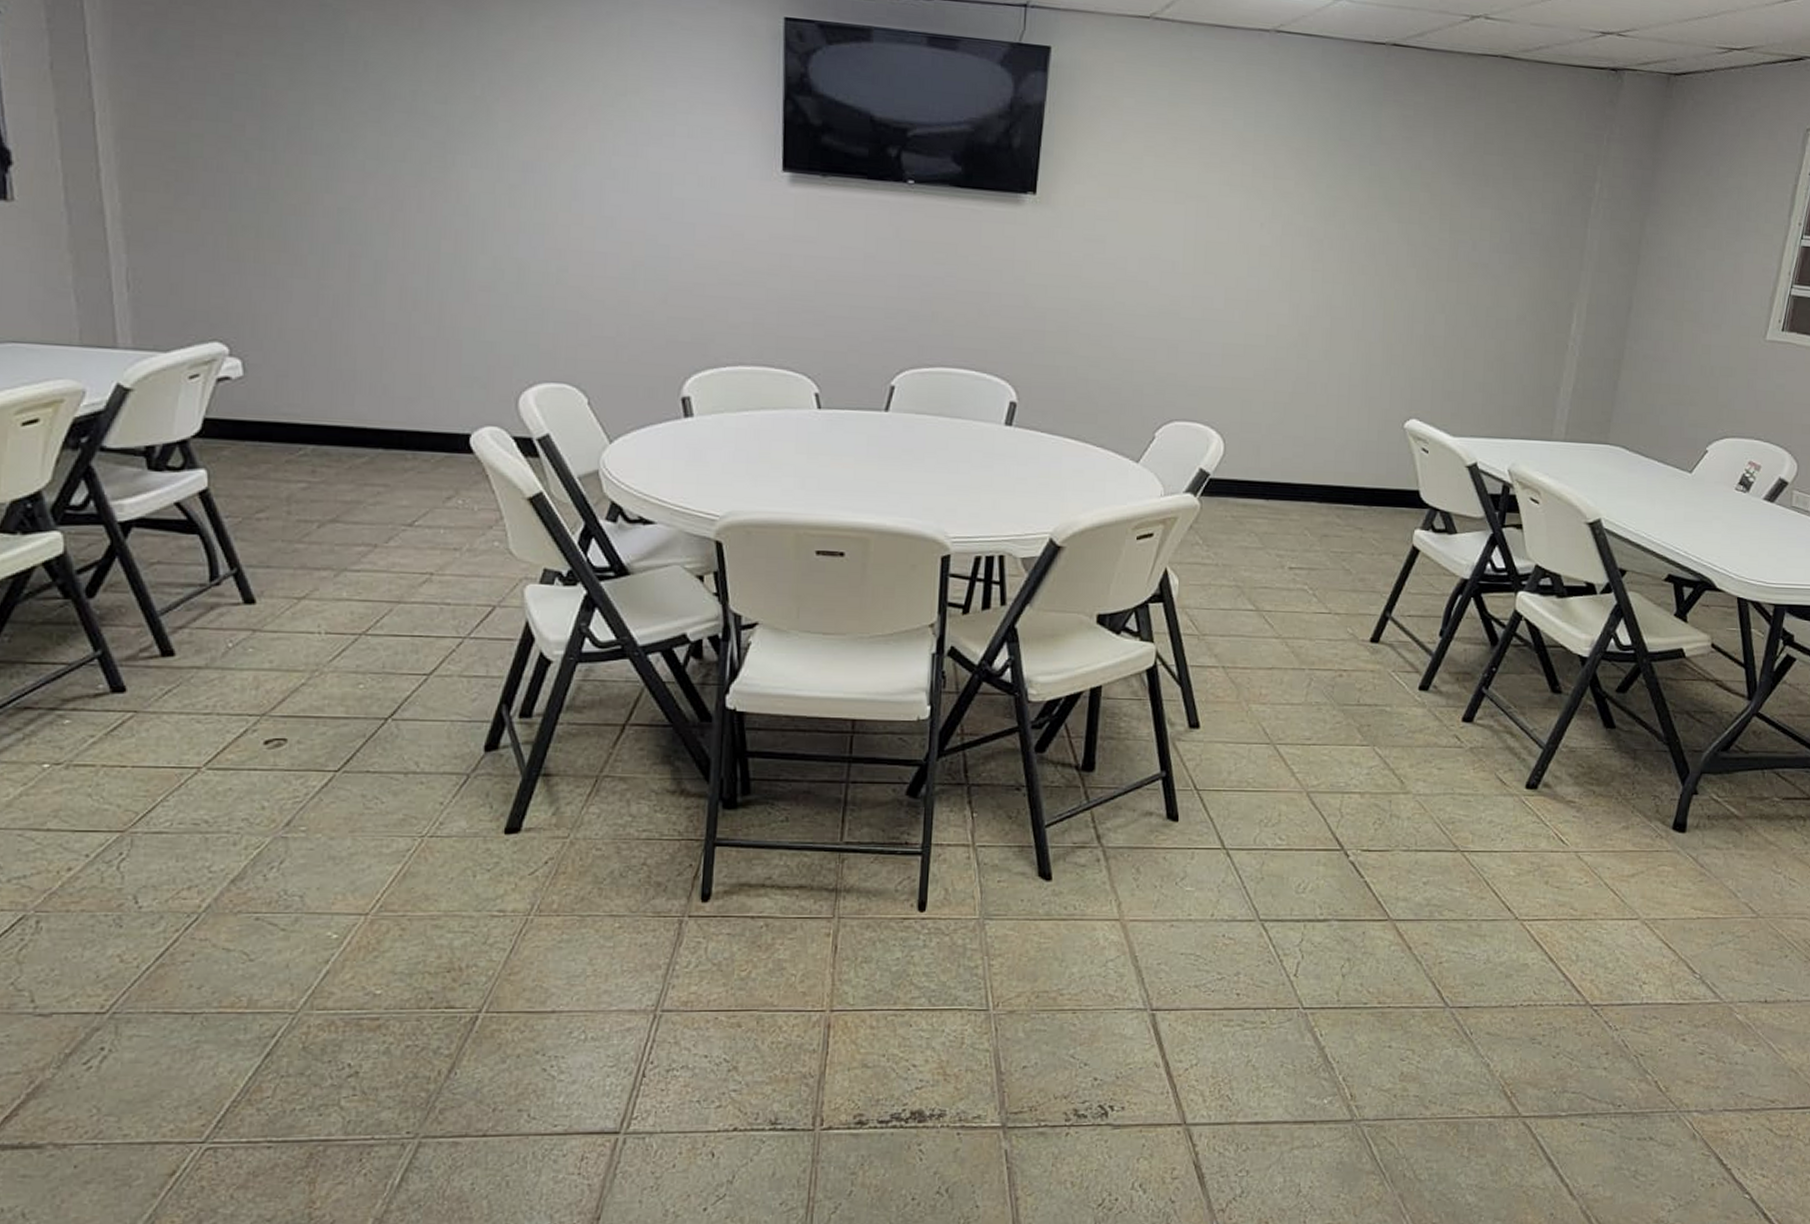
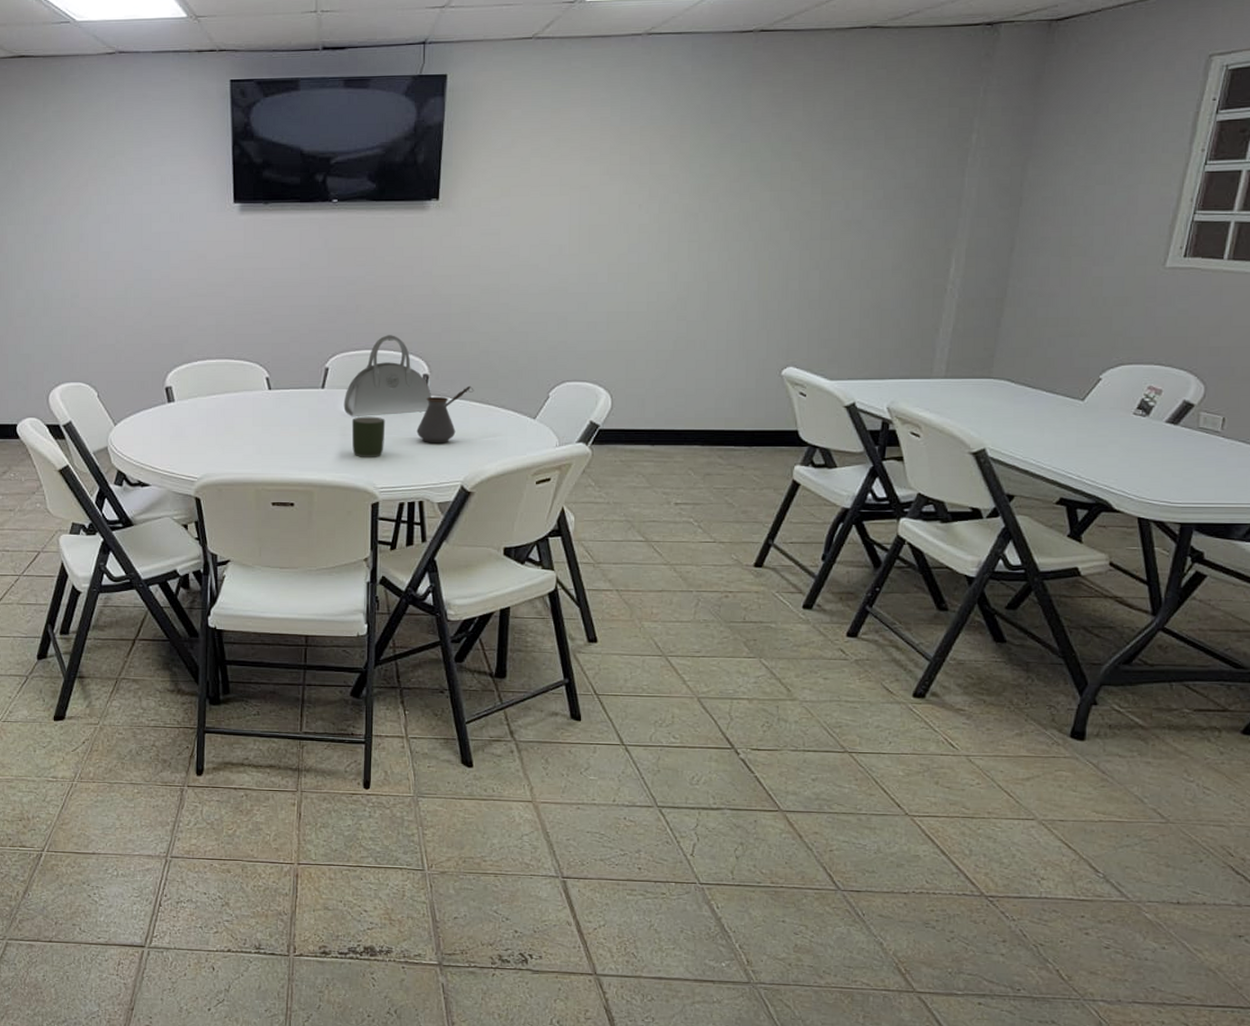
handbag: none [911,351,1020,450] -> present [343,335,432,417]
mug: none [920,448,963,500] -> present [351,416,386,457]
coffee pot: none [999,418,1069,487] -> present [416,385,474,443]

